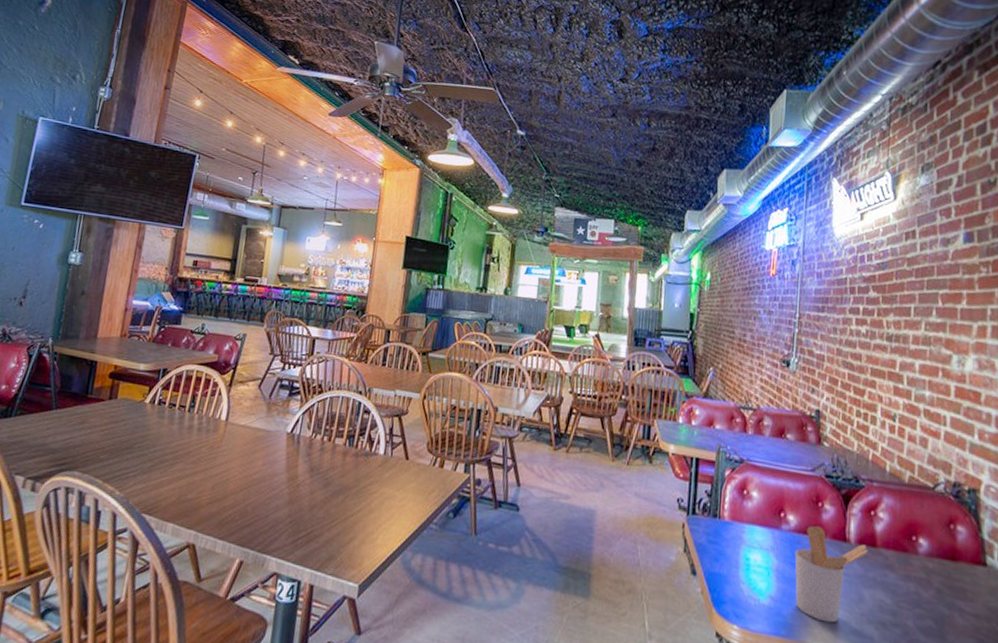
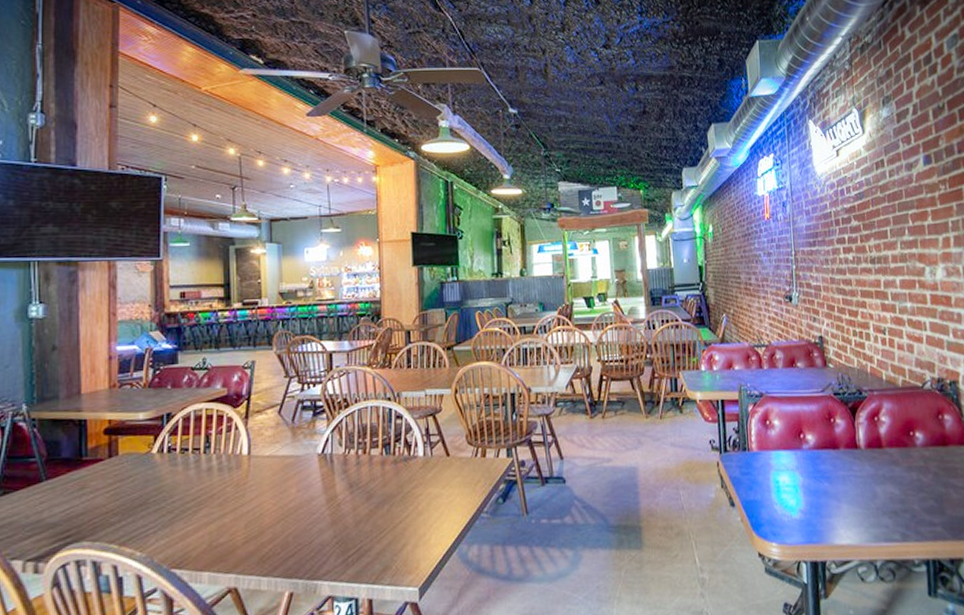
utensil holder: present [794,525,869,623] -> none [816,439,877,523]

